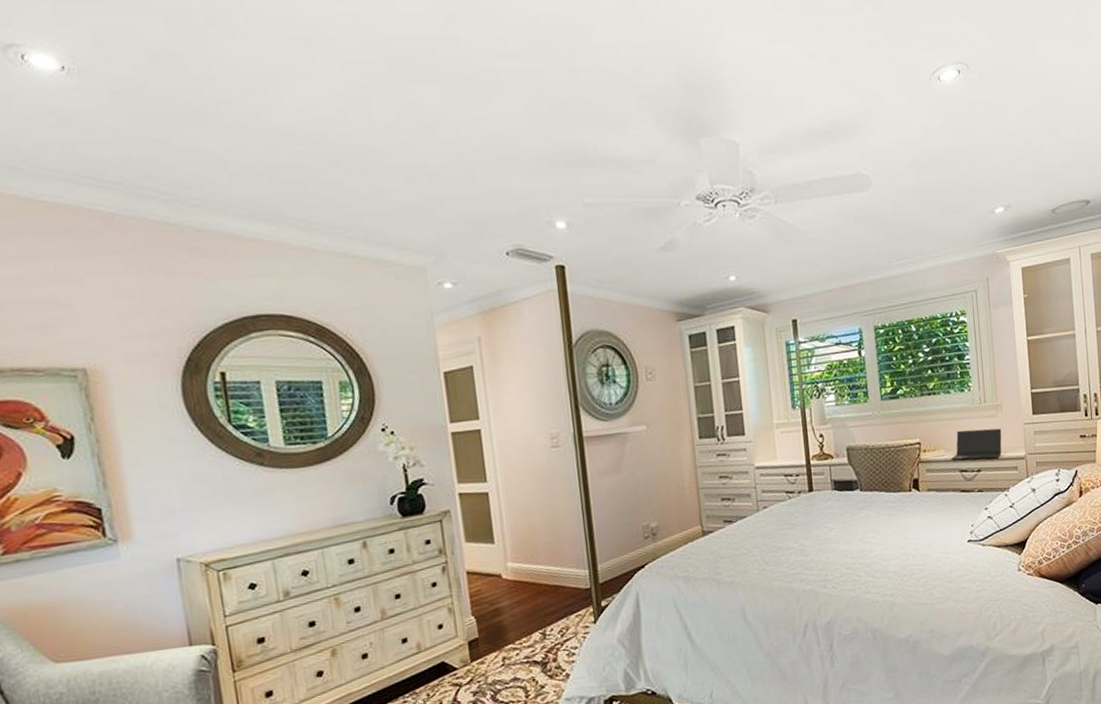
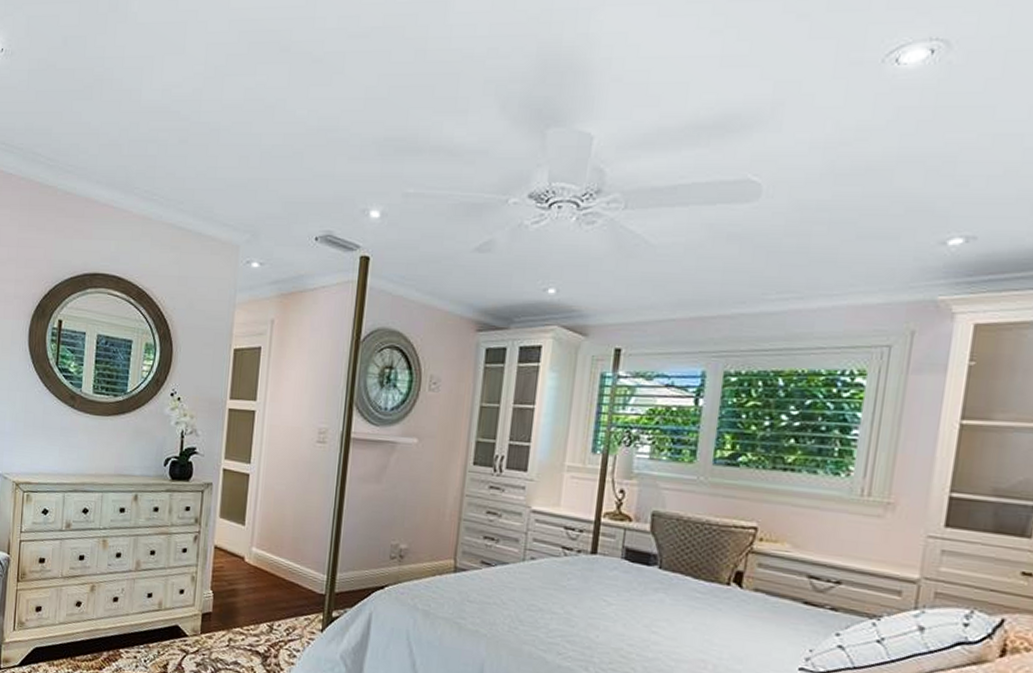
laptop: present [951,428,1002,461] -> none [798,524,888,573]

